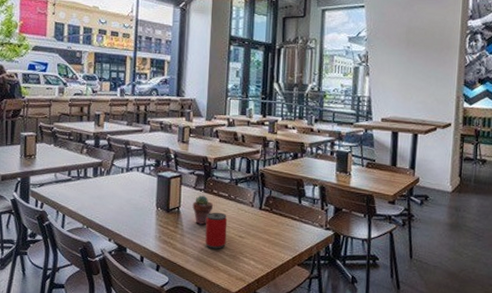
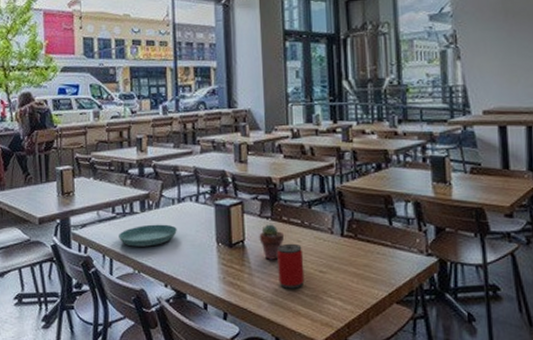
saucer: none [72,188,124,207] -> present [119,224,177,247]

